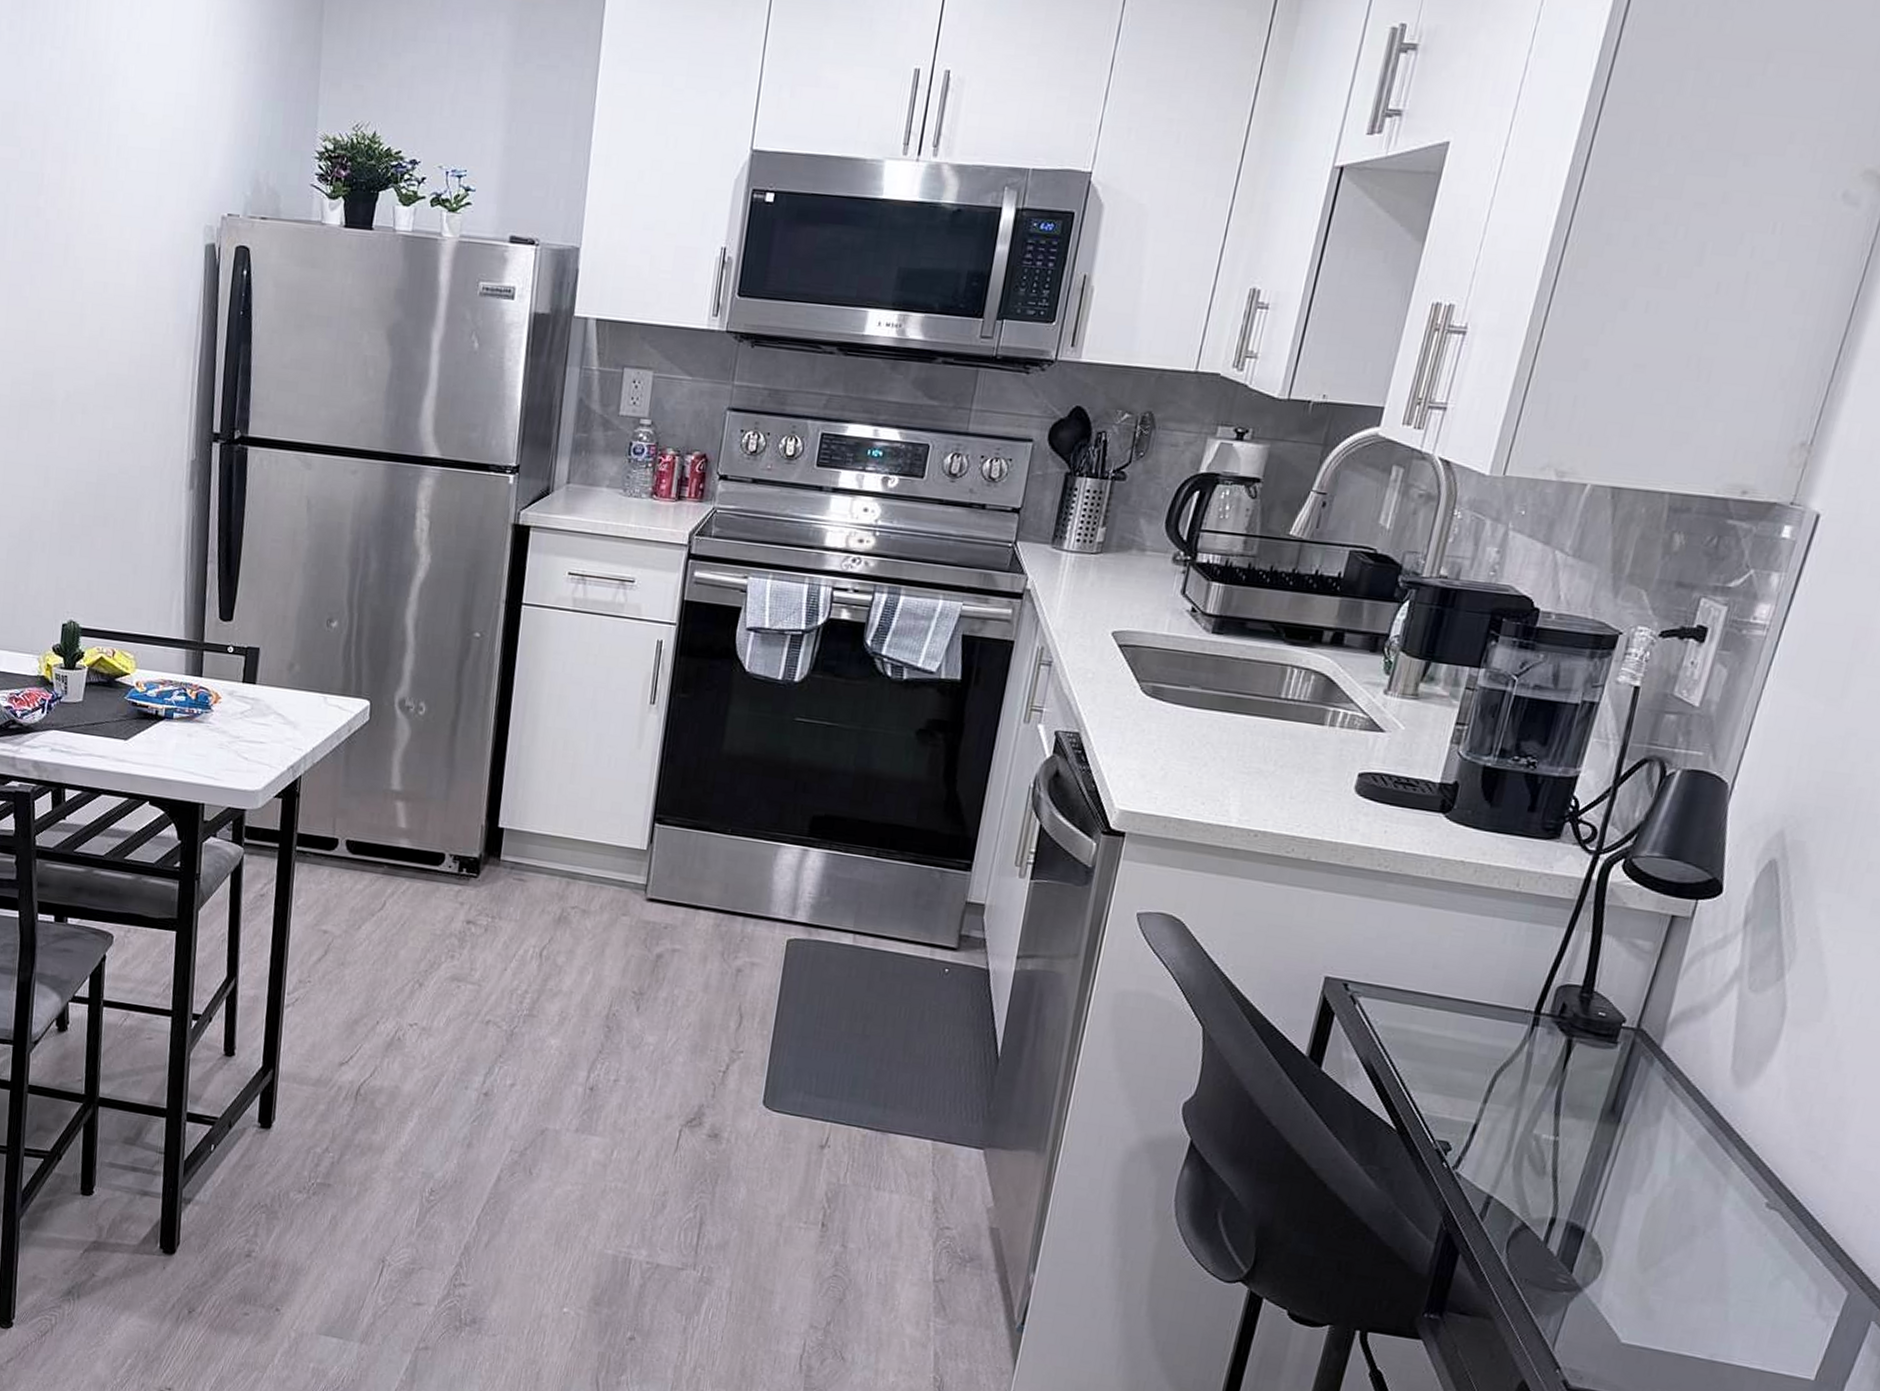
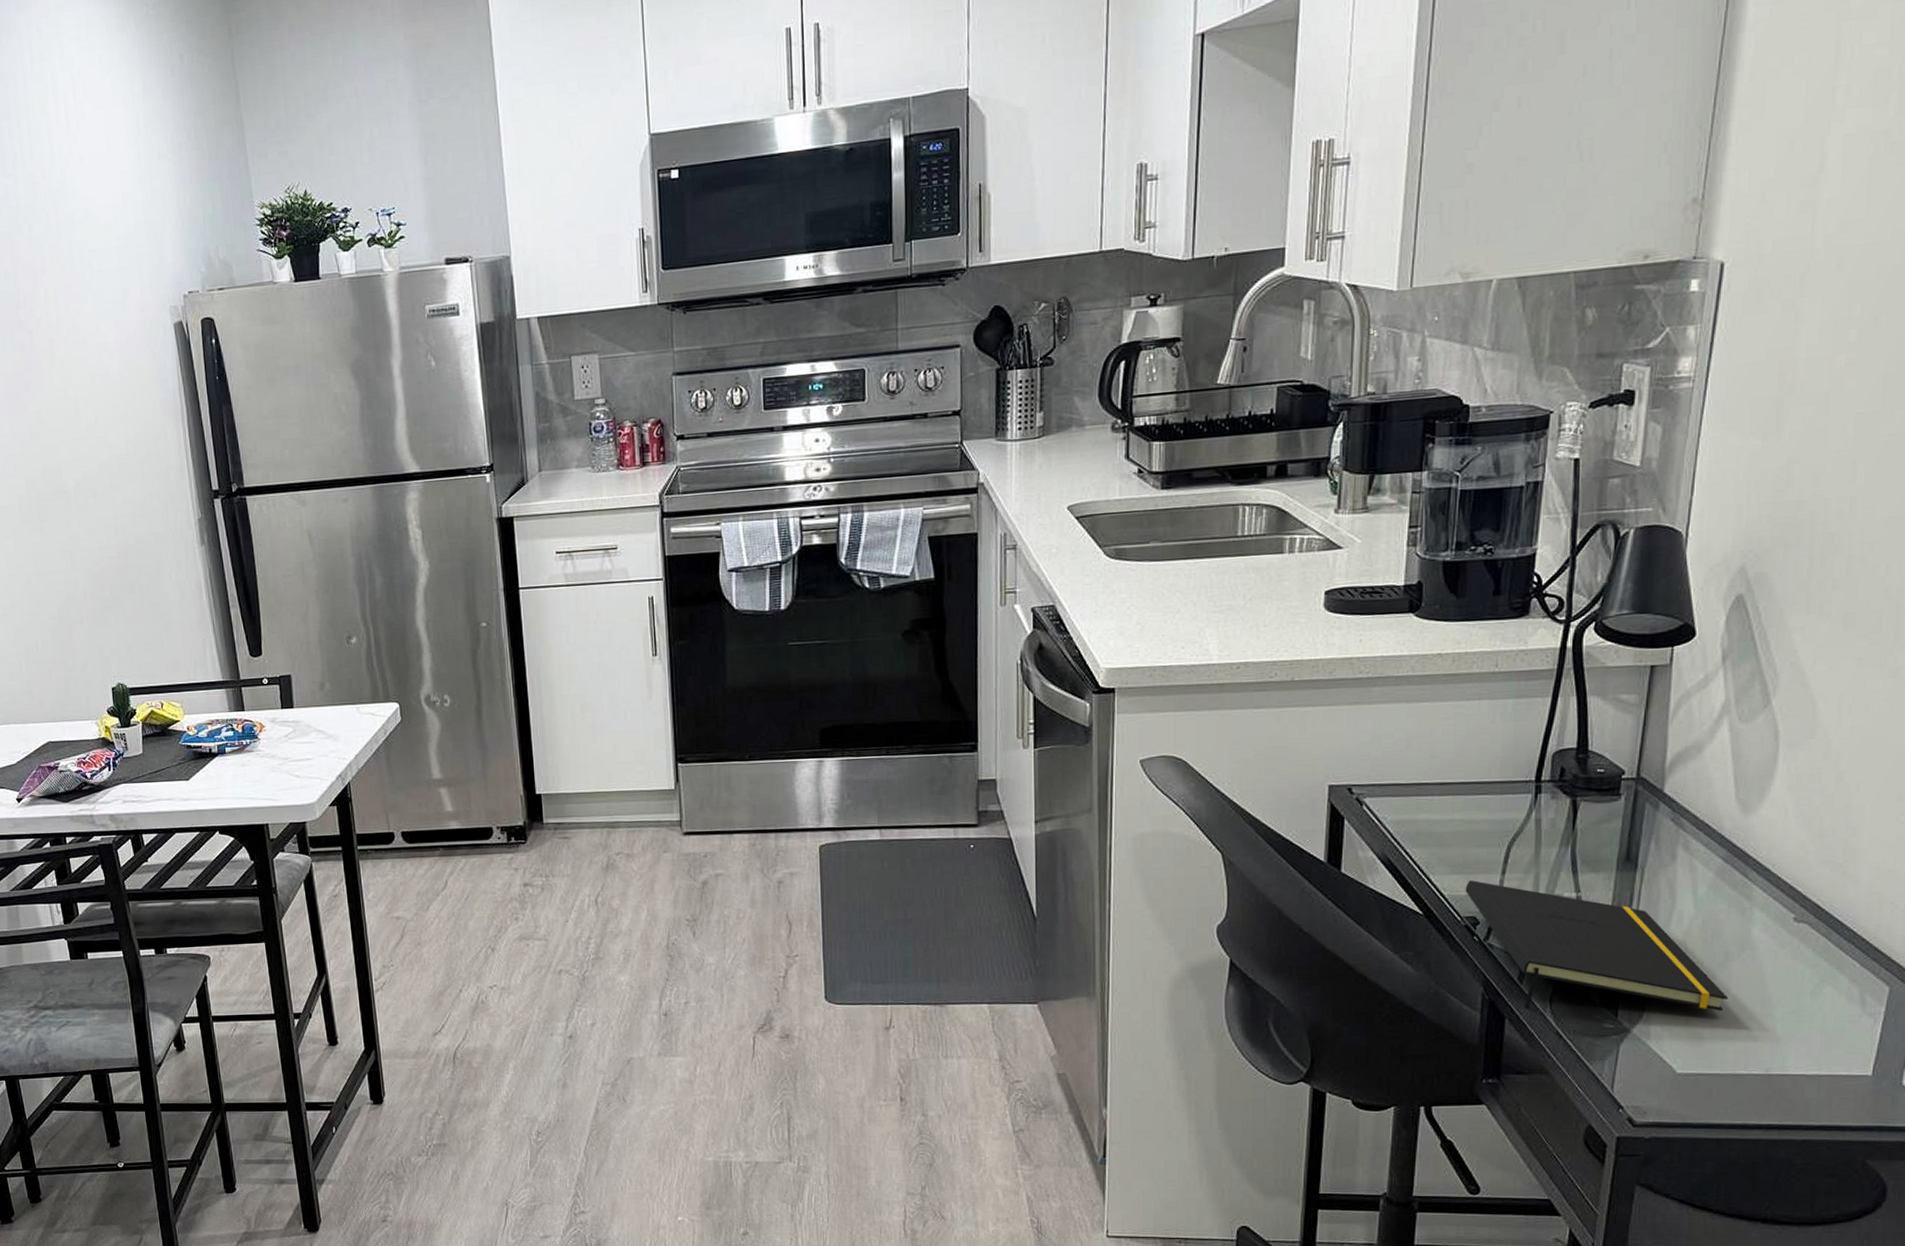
notepad: none [1442,1103,1686,1287] -> present [1465,880,1728,1011]

